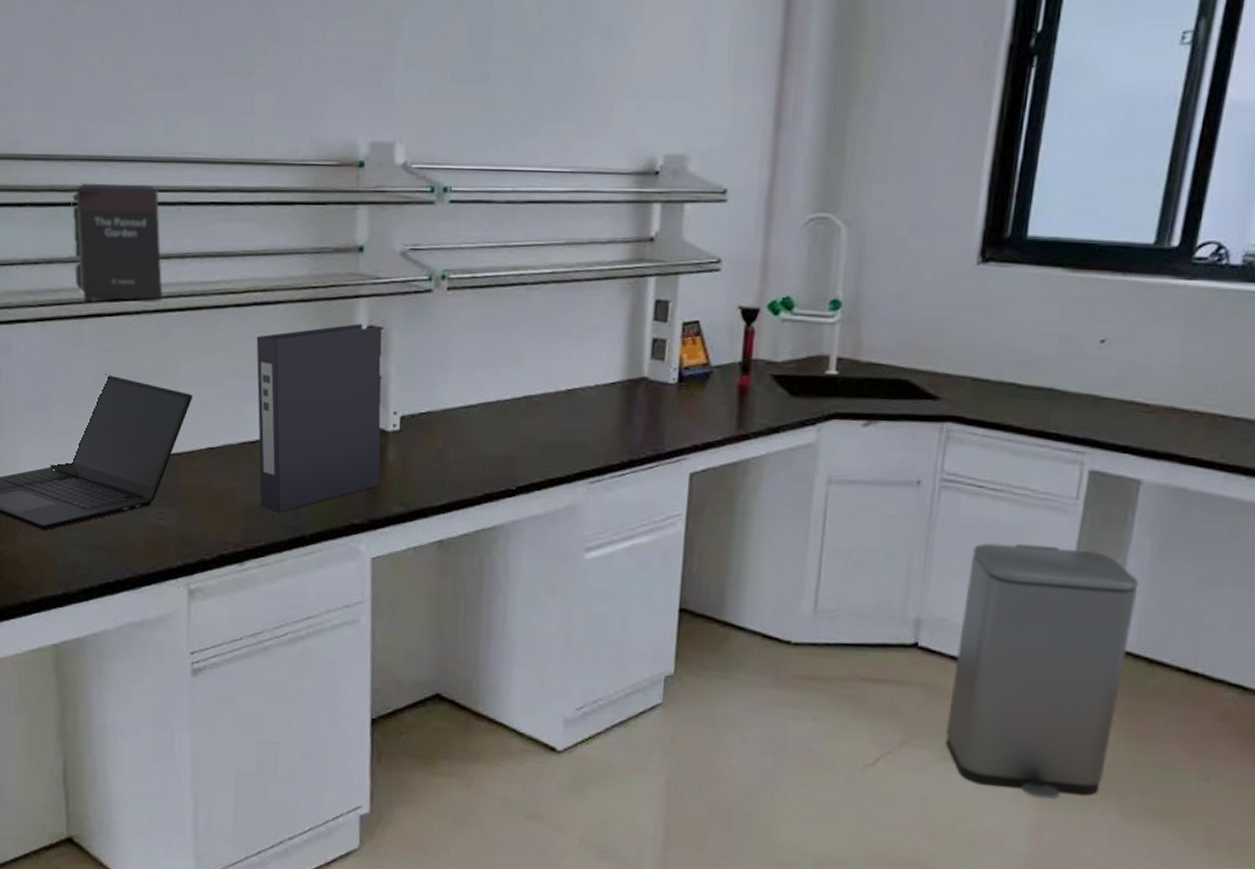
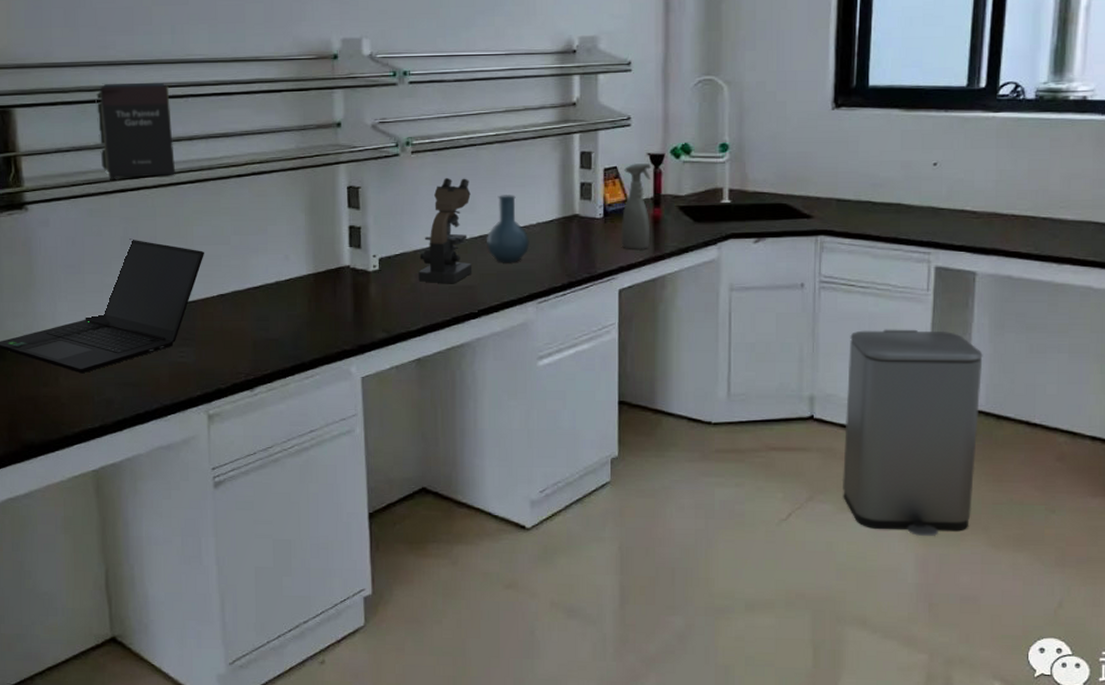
binder: present [256,323,381,512] -> none [255,184,365,344]
microscope: none [446,323,517,452] -> present [418,178,473,283]
flask: none [531,347,585,432] -> present [486,195,530,263]
spray bottle: none [697,318,743,426] -> present [621,163,652,249]

